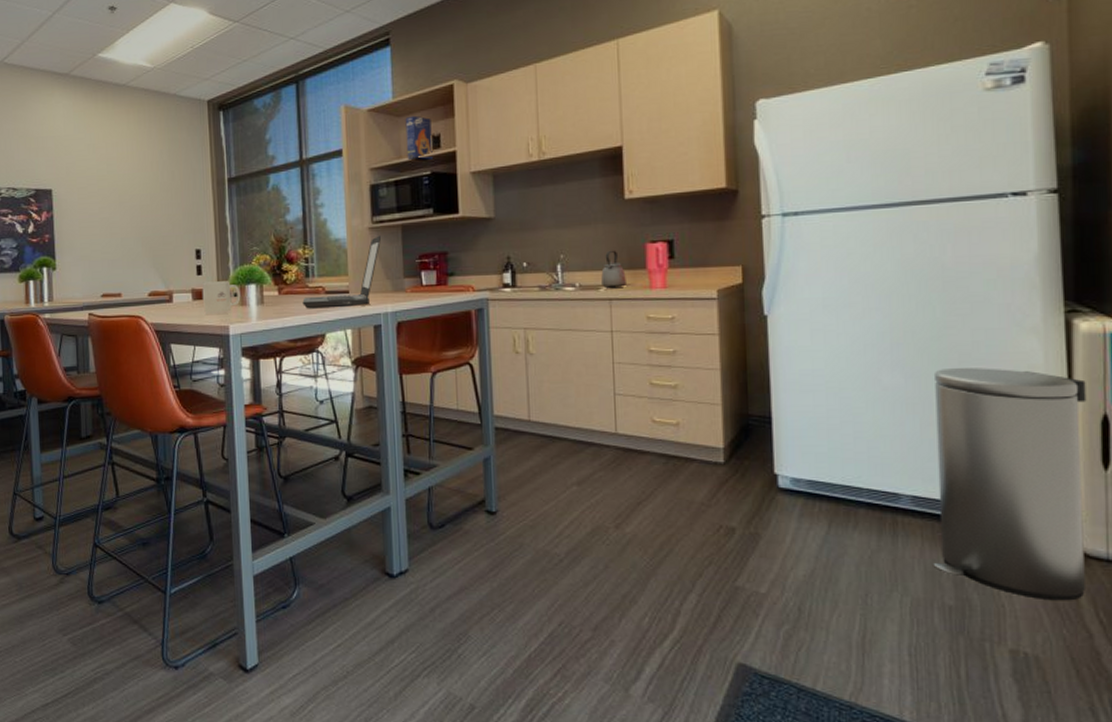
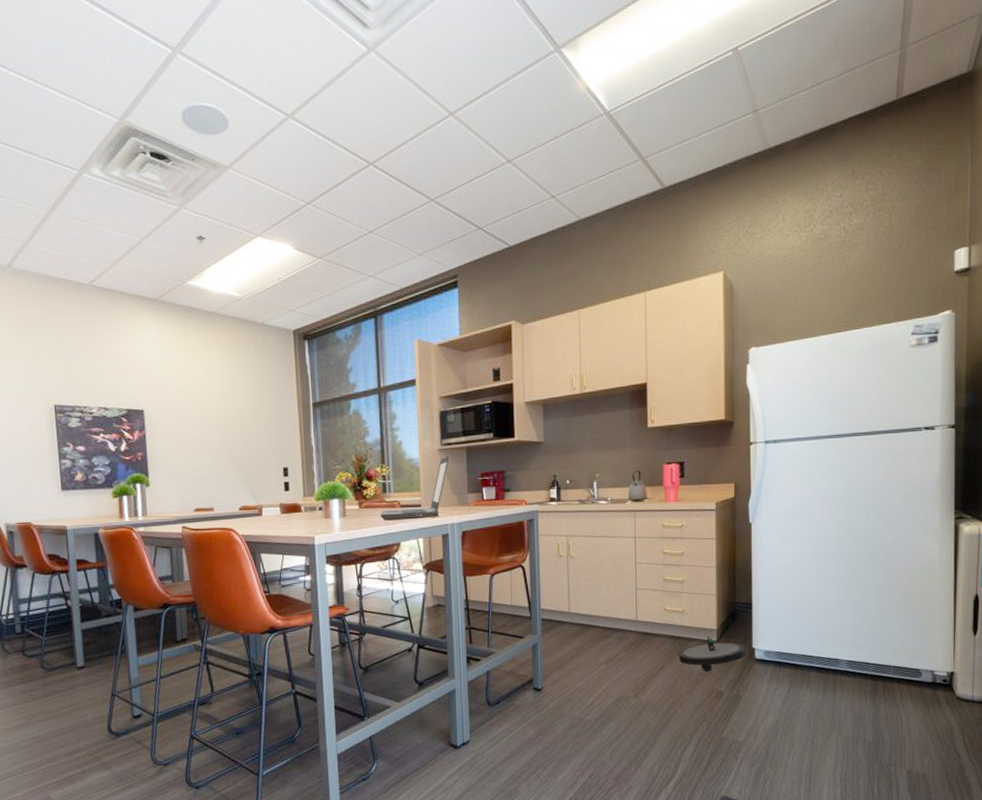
mug: present [202,281,241,314] -> none [289,496,325,526]
cereal box: present [405,115,433,162] -> none [470,351,493,392]
robot vacuum: none [672,456,767,501] -> present [678,636,747,672]
pedal bin: present [933,368,1087,601] -> none [859,561,966,733]

